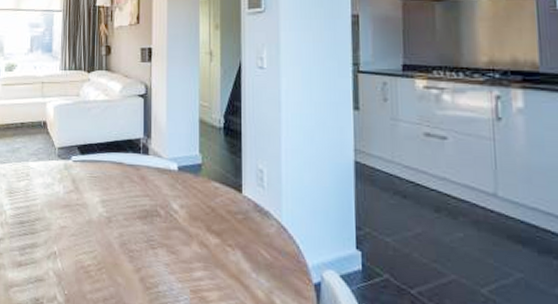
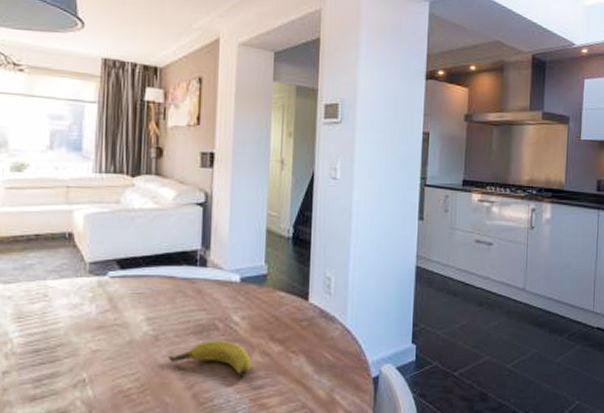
banana: none [119,226,191,266] -> present [169,341,252,377]

